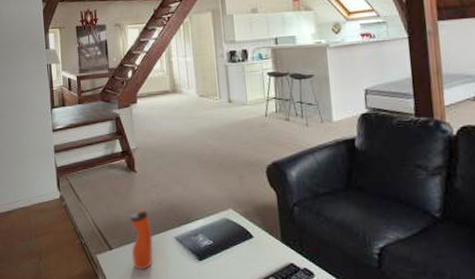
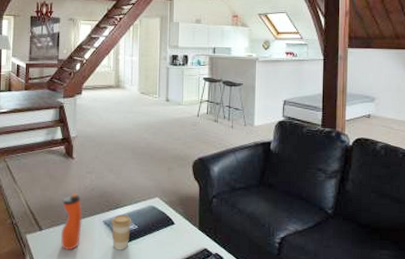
coffee cup: none [184,229,206,268] -> present [111,215,132,250]

